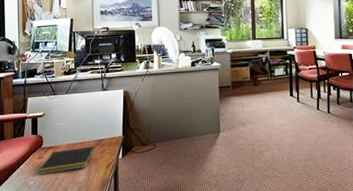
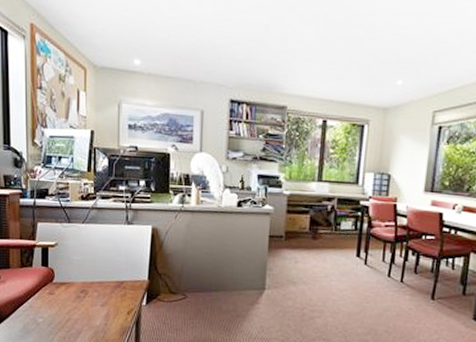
notepad: present [37,146,95,174] -> none [48,287,115,313]

